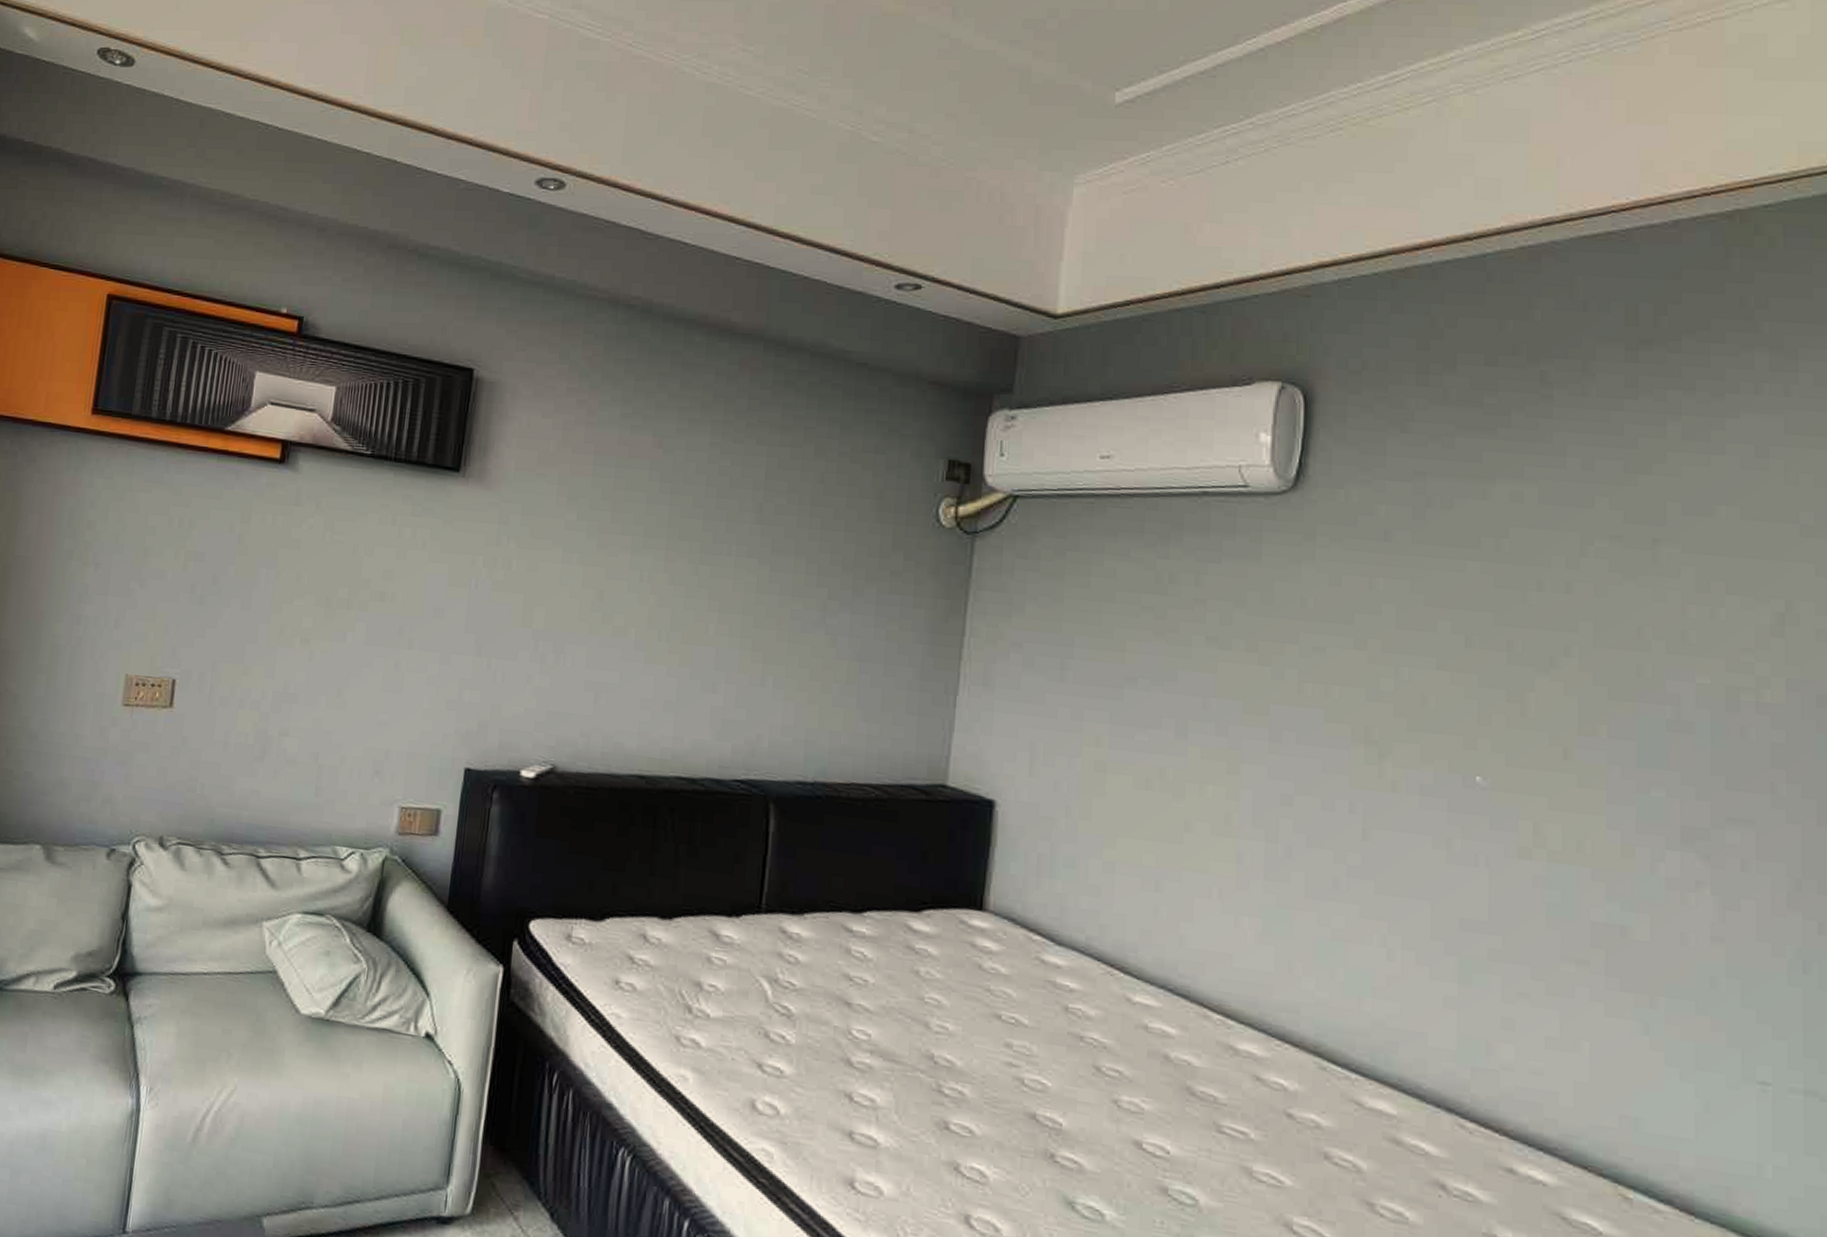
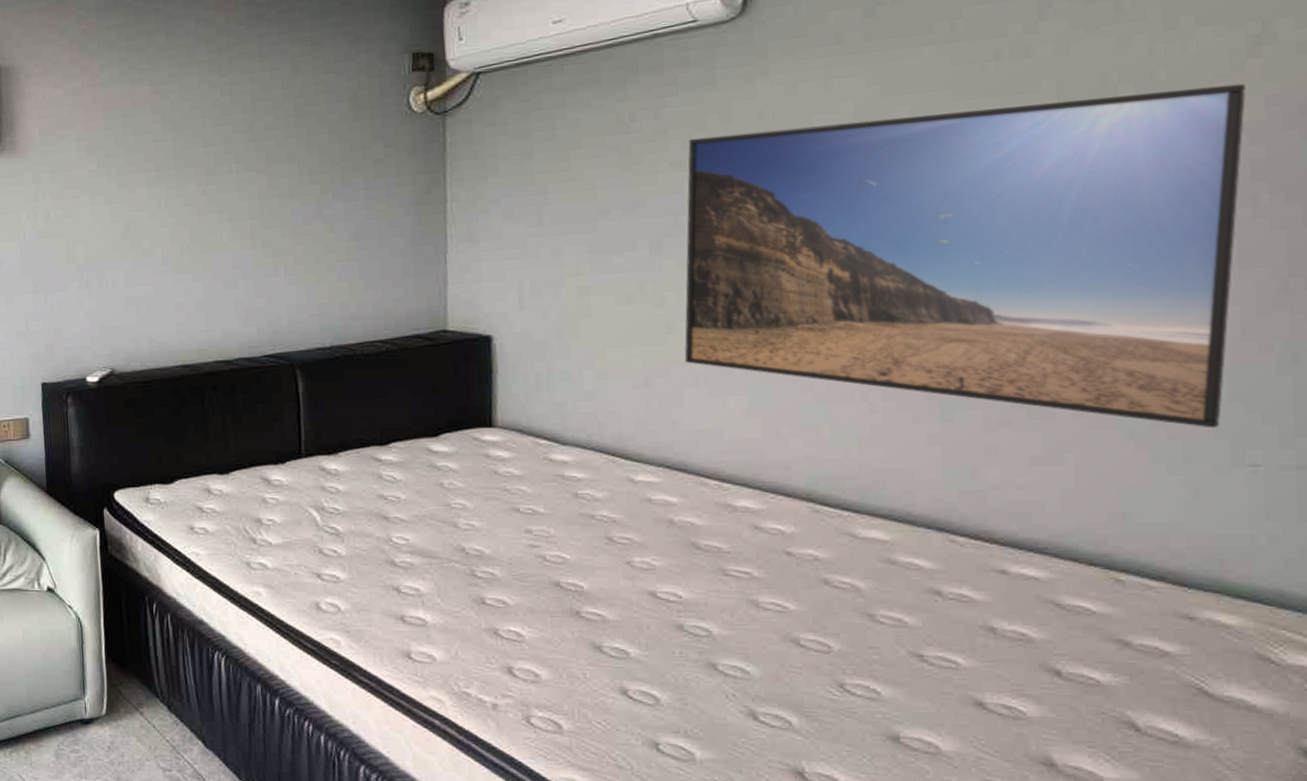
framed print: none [1199,614,1768,1035] -> present [684,83,1246,429]

